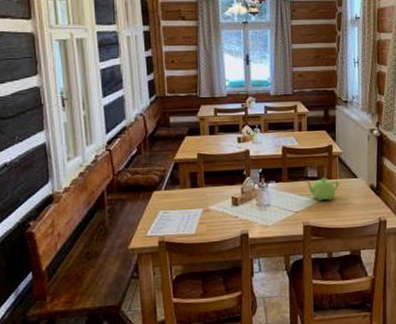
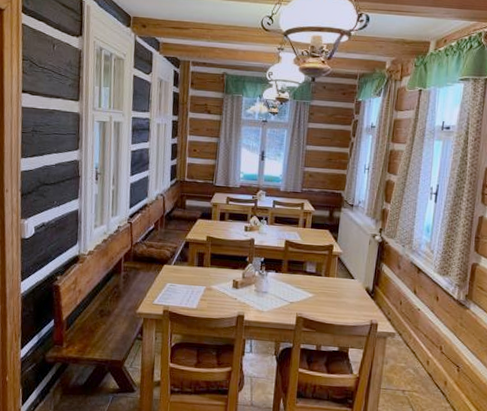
teapot: present [306,178,339,201] -> none [304,274,336,297]

